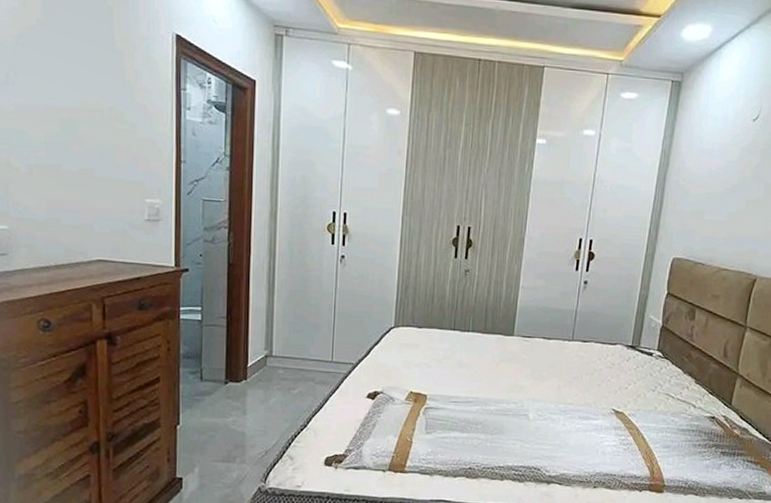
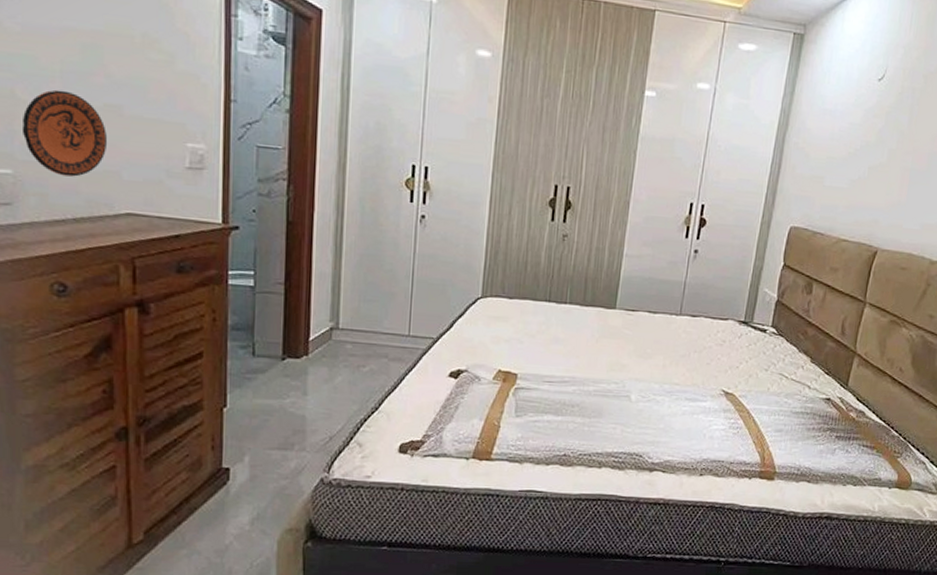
decorative plate: none [15,158,81,230] -> present [21,89,107,177]

